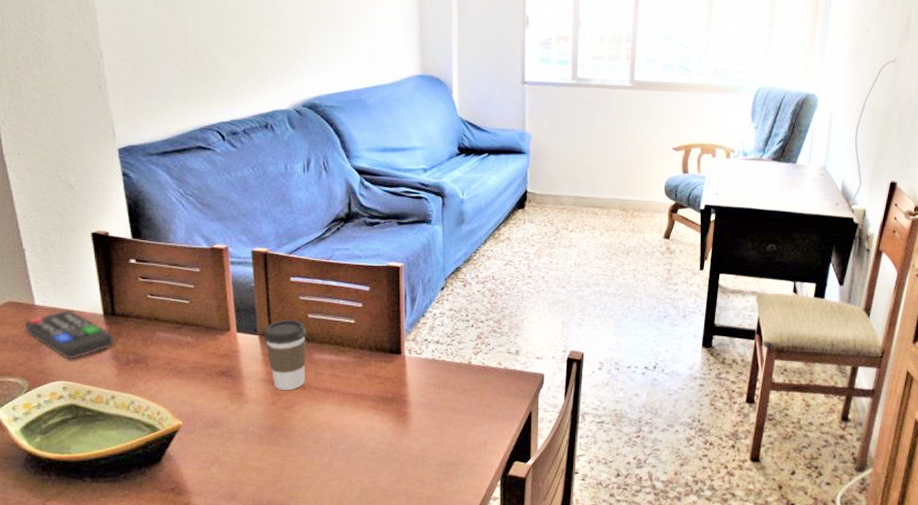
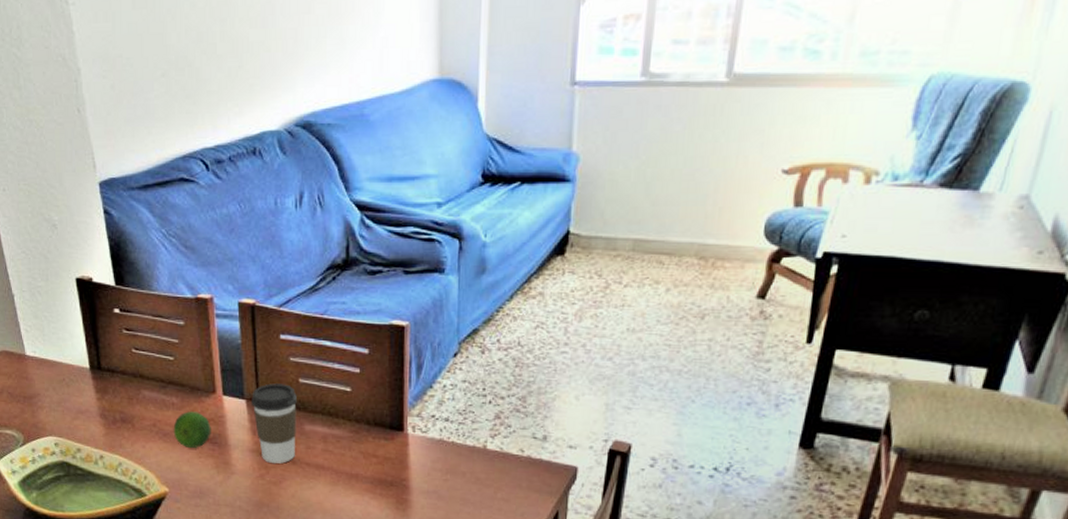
remote control: present [24,309,116,360] -> none [17,361,102,415]
fruit: none [187,349,225,383] -> present [173,411,211,449]

